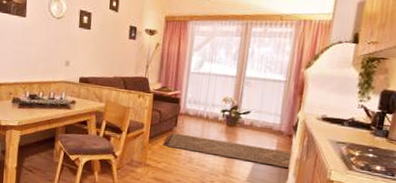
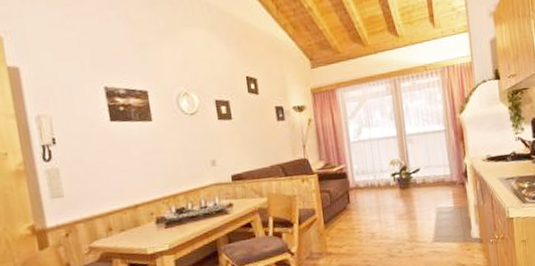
rug: present [162,132,291,169] -> none [340,199,472,228]

